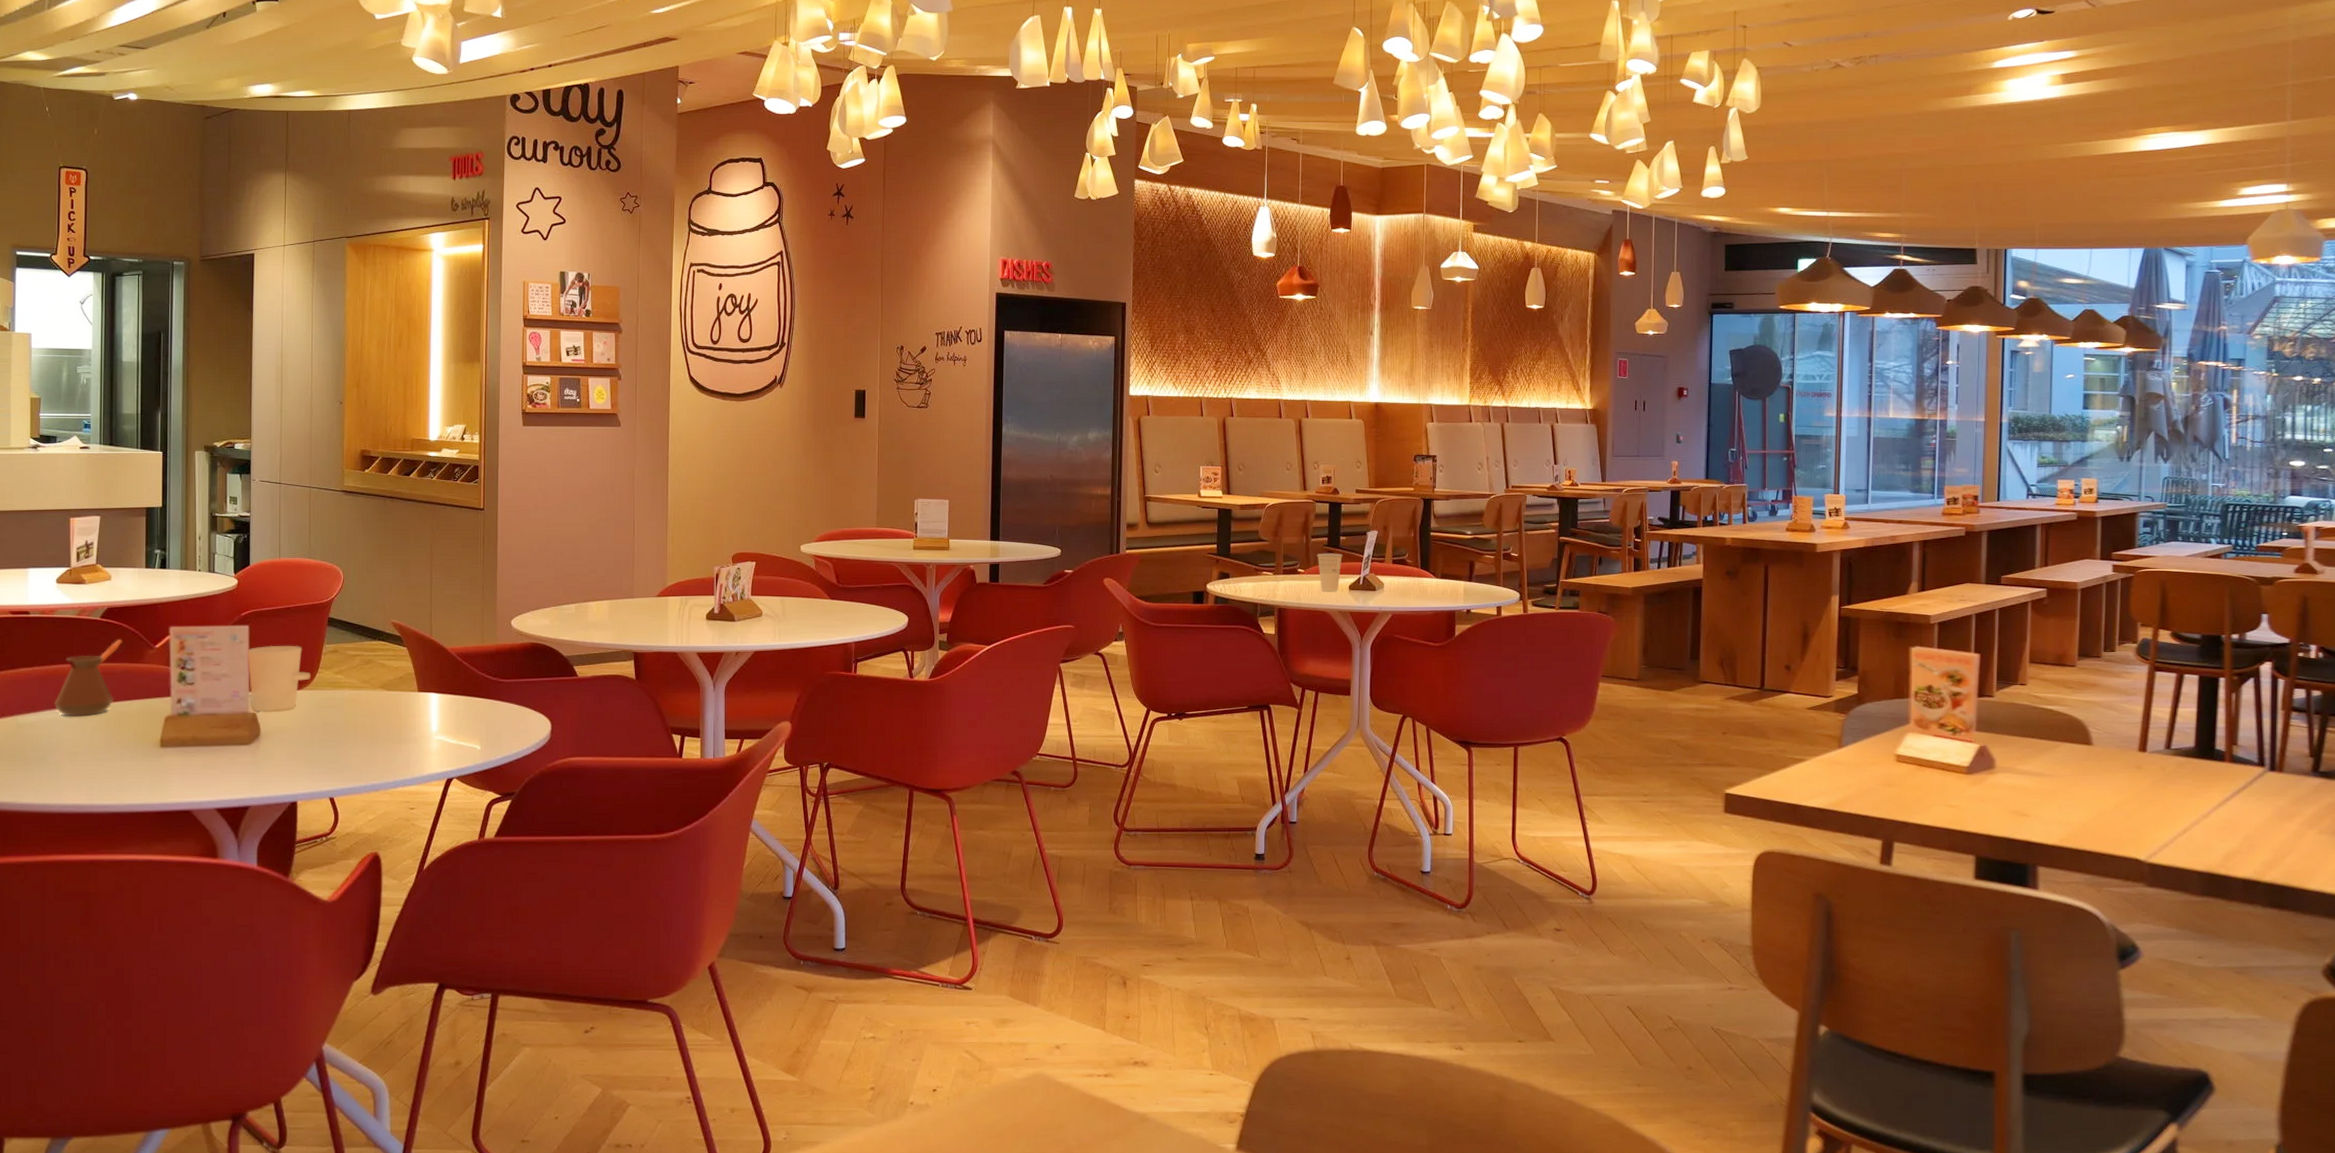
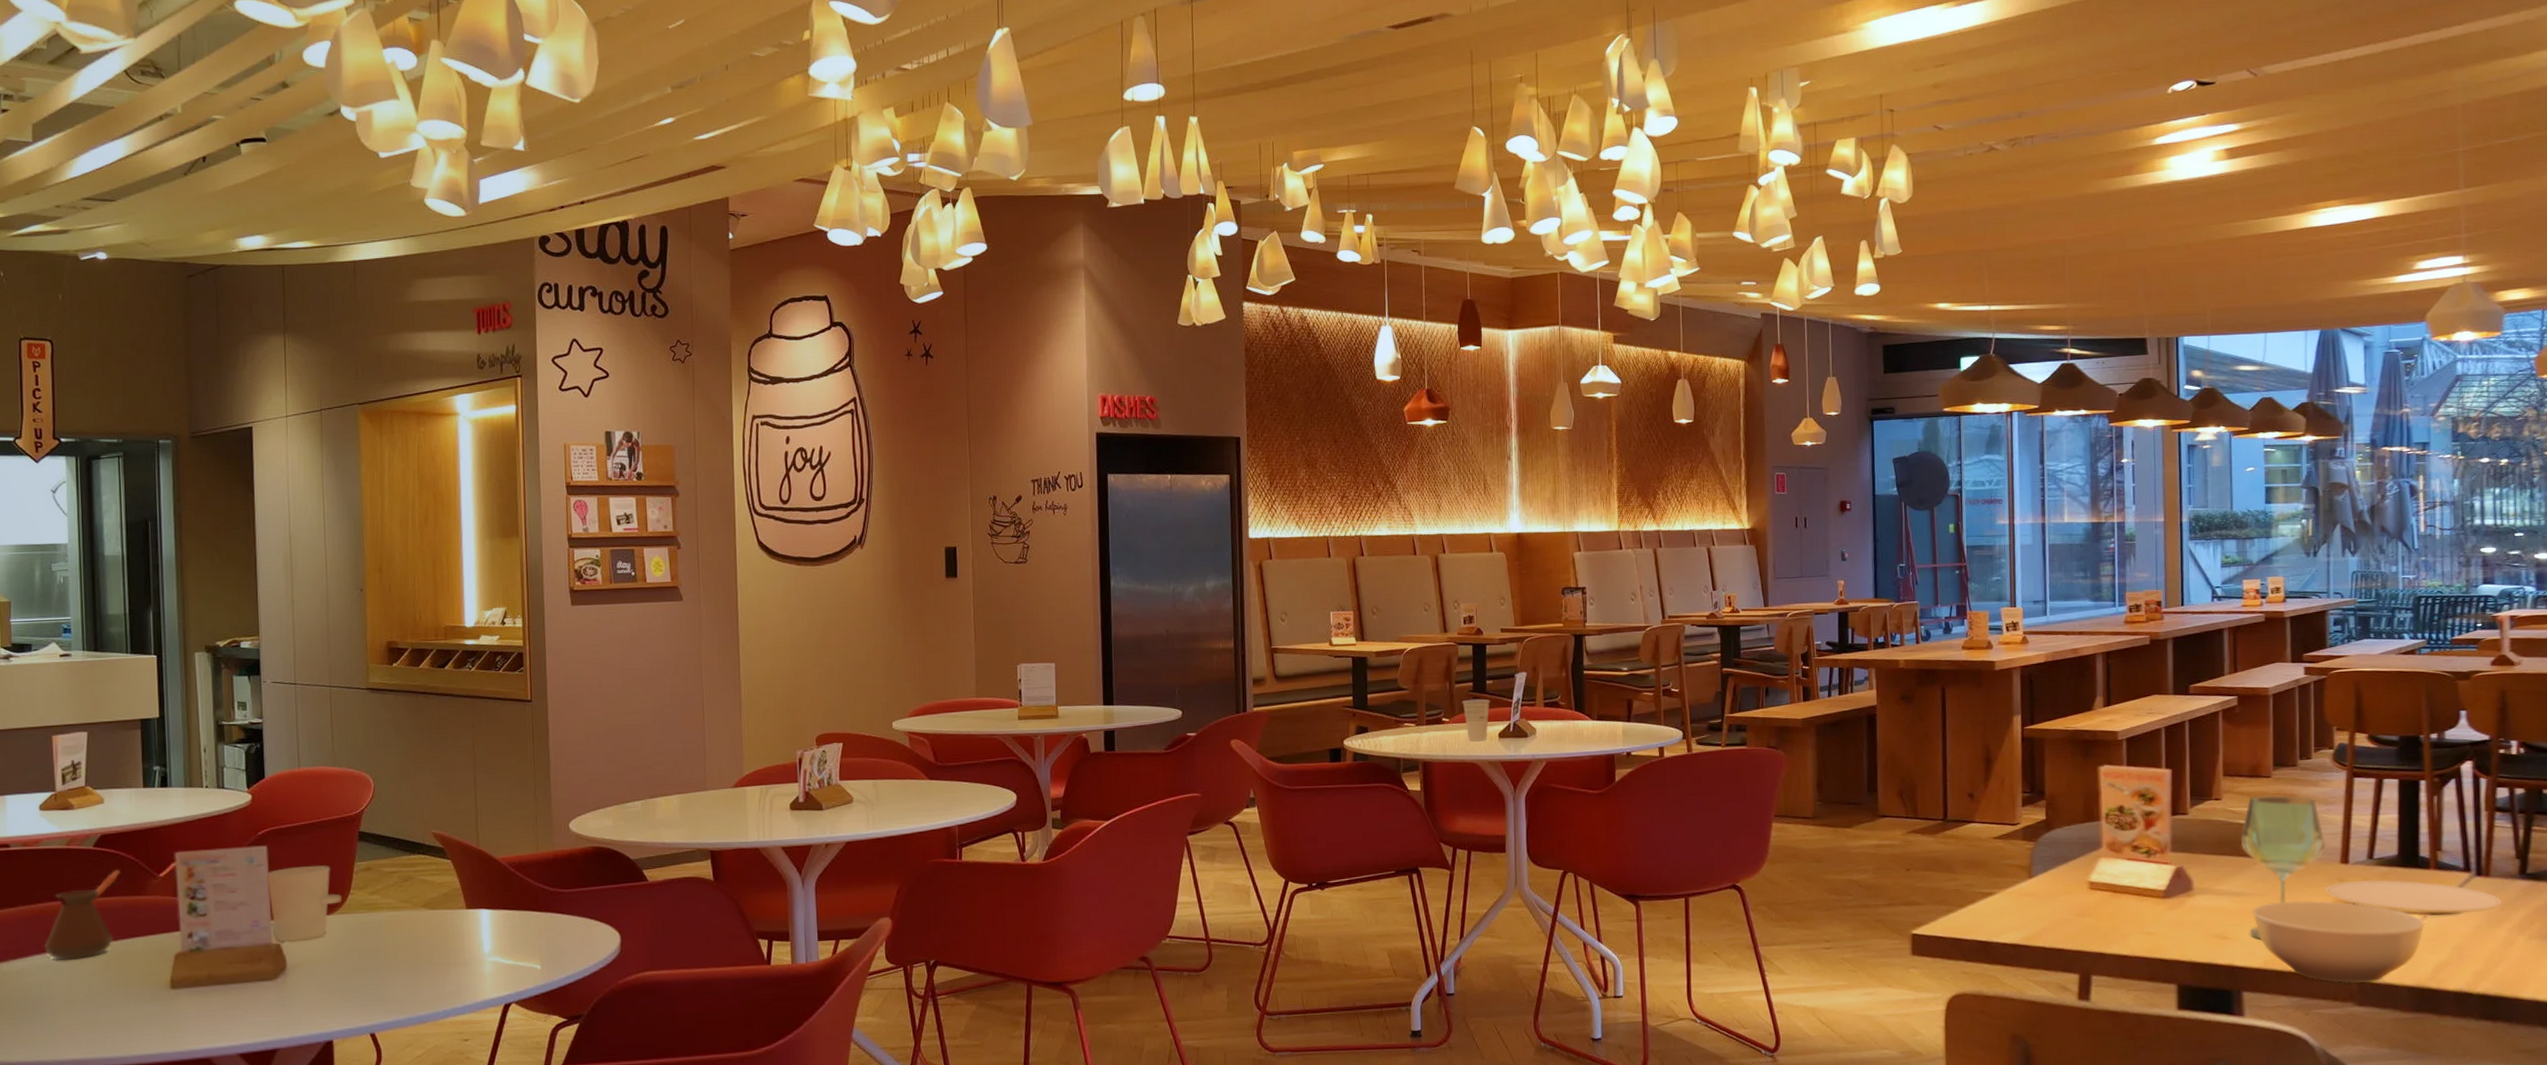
wine glass: none [2043,683,2125,818] -> present [2240,795,2325,939]
bowl: none [2051,784,2218,866] -> present [2252,900,2425,984]
plate: none [2123,768,2294,807] -> present [2325,879,2502,916]

